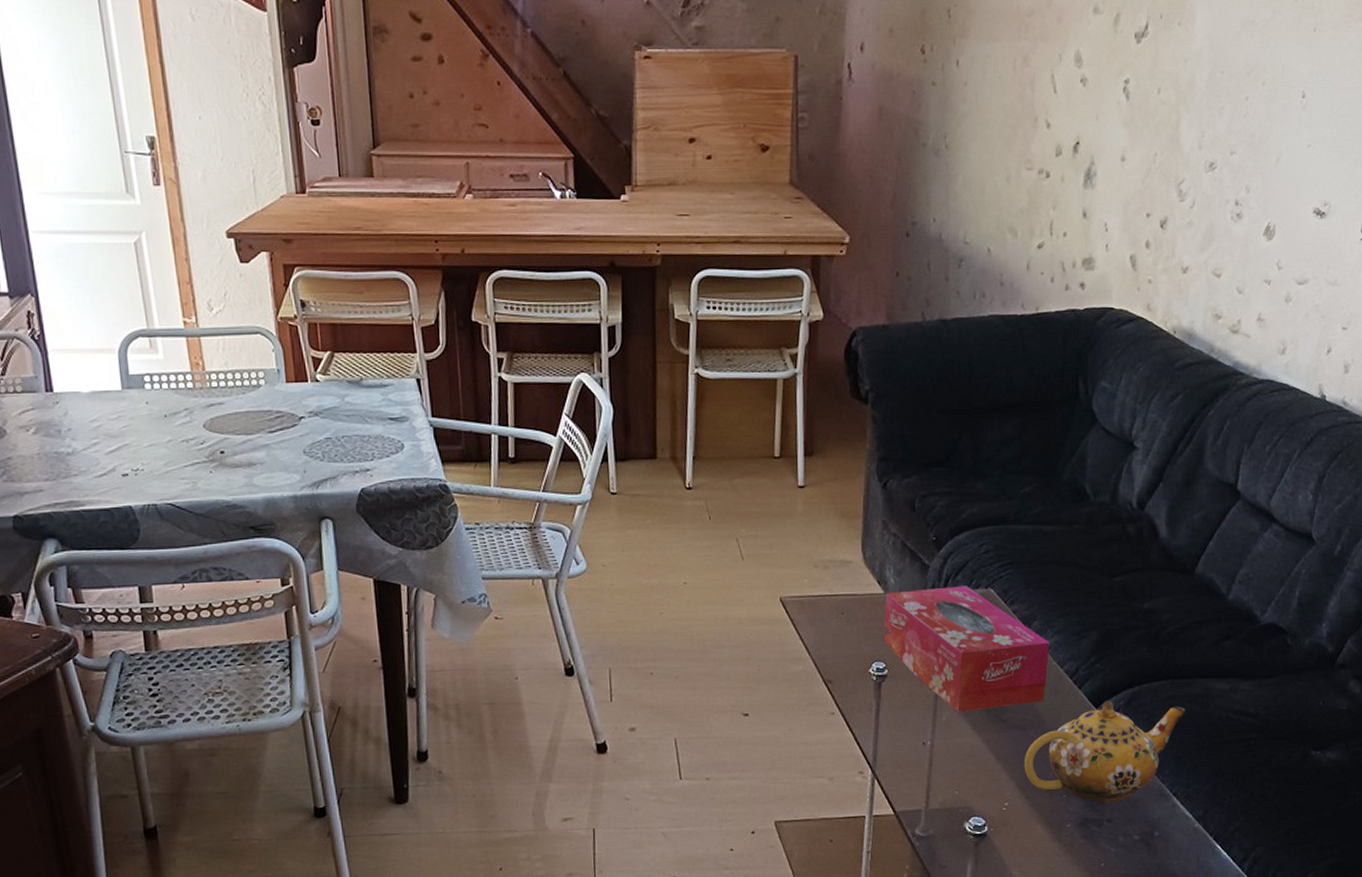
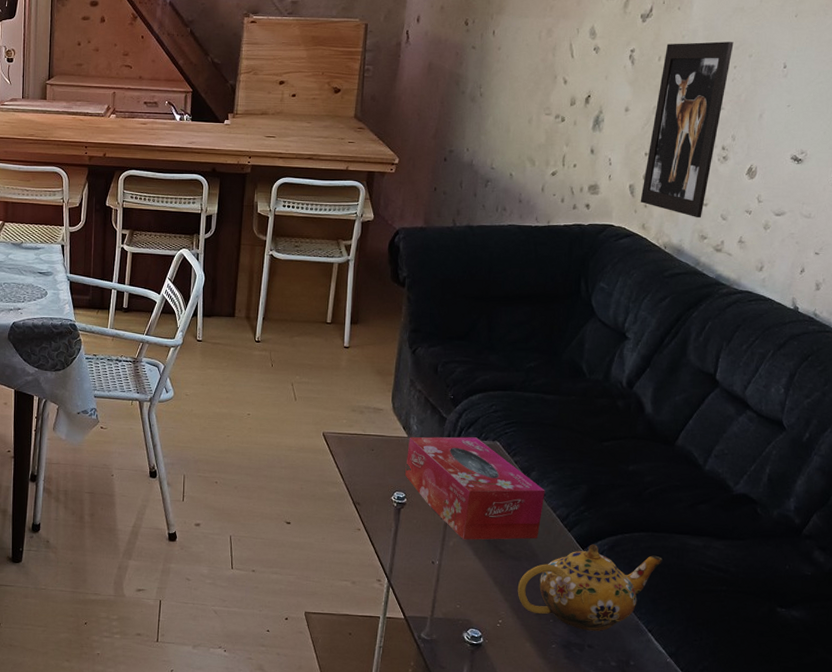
wall art: none [1143,66,1244,293] -> present [640,41,734,218]

